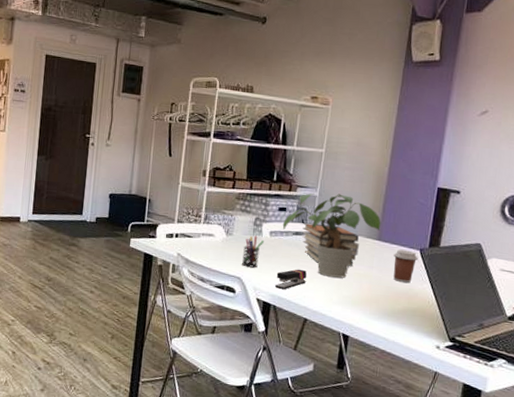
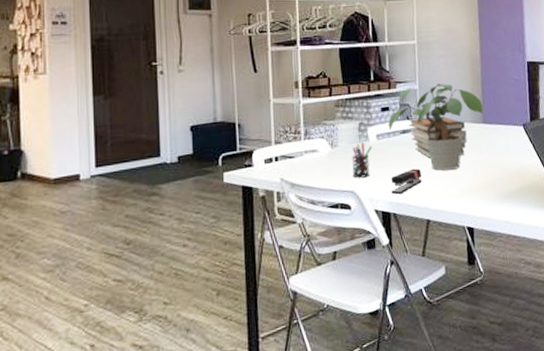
coffee cup: present [393,249,418,283] -> none [500,128,523,161]

